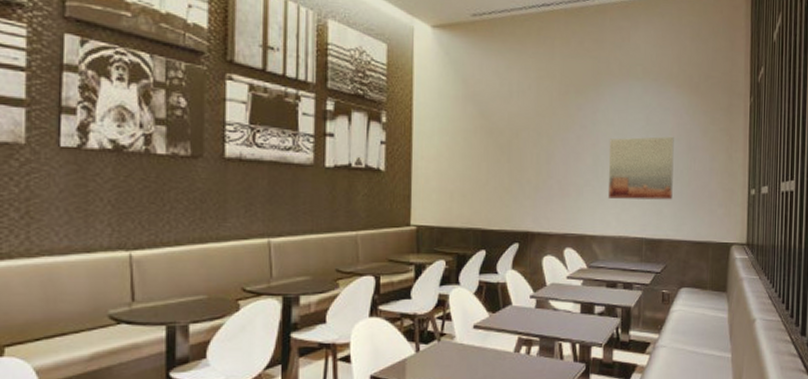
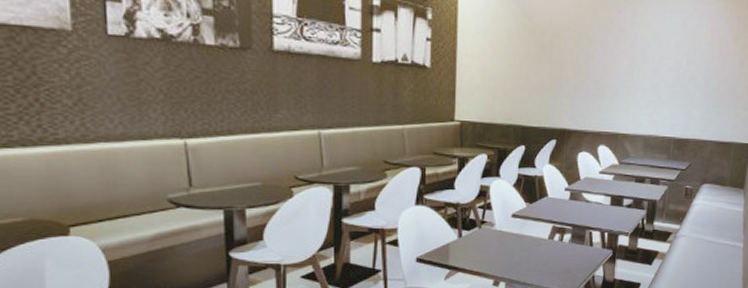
wall art: present [608,136,674,200] -> none [642,41,707,102]

